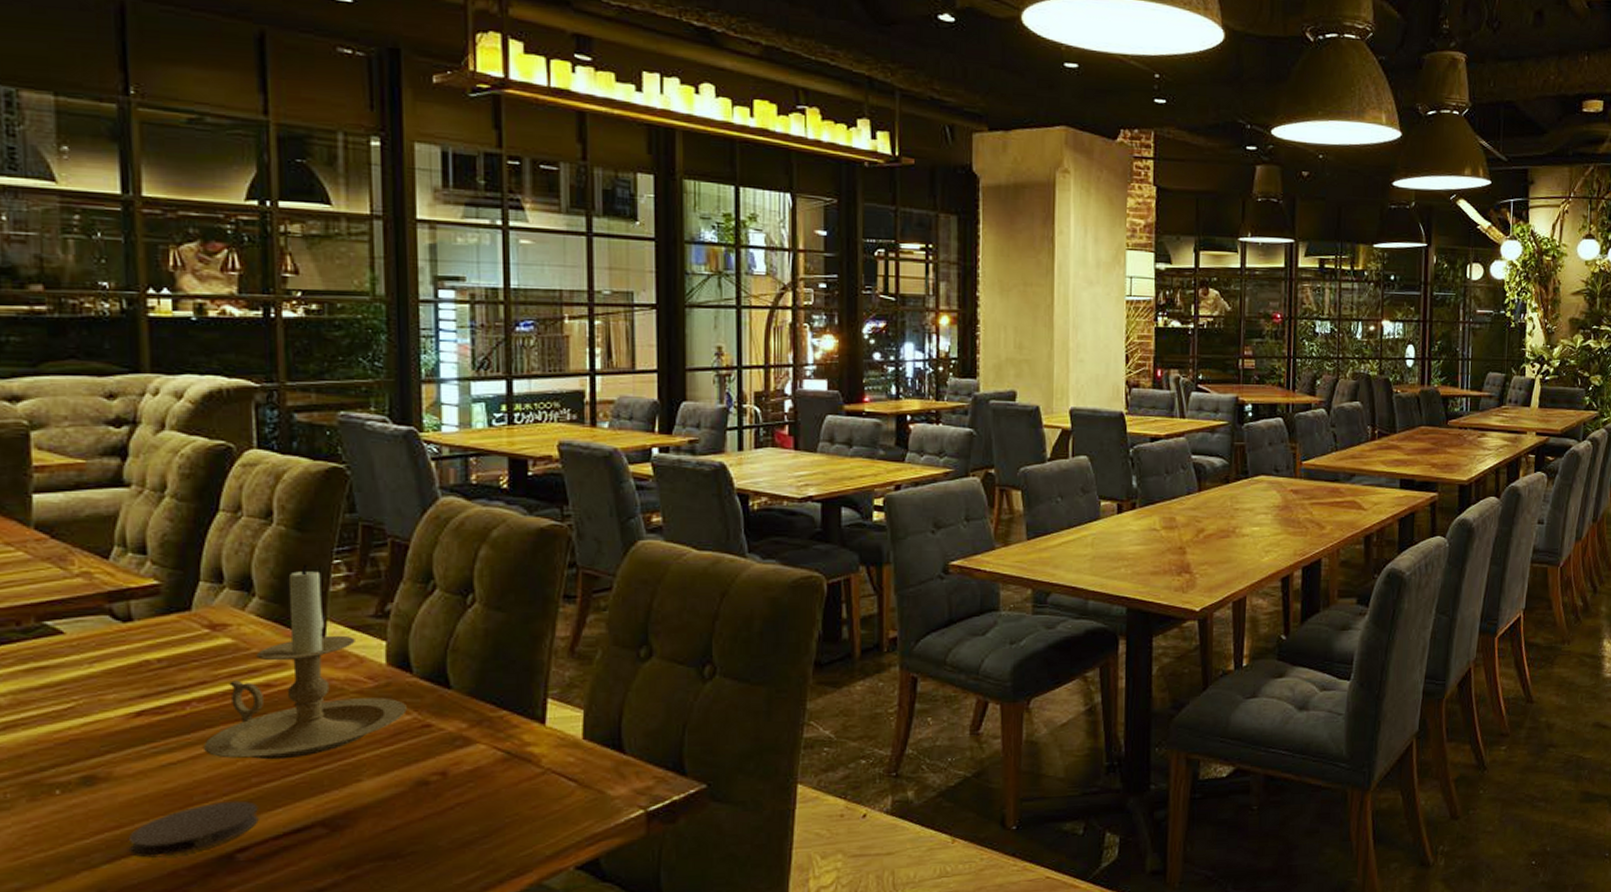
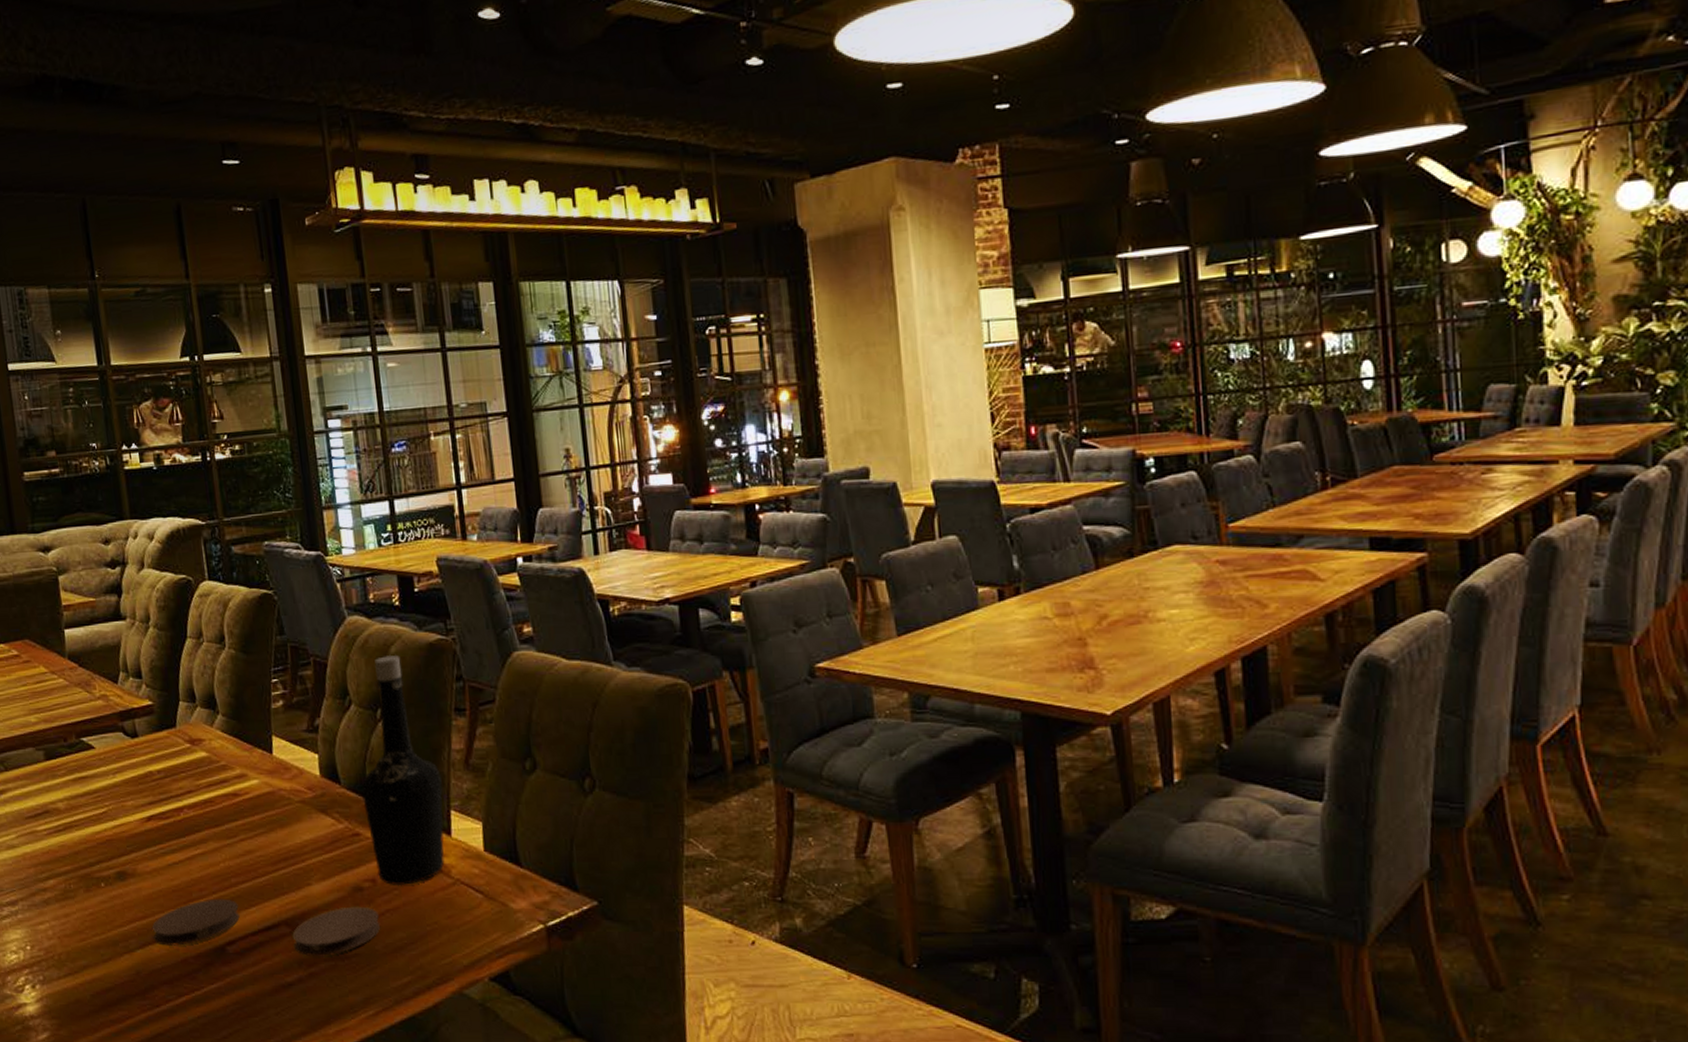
candle holder: present [204,565,407,760] -> none [195,684,340,863]
coaster: none [329,801,448,858] -> present [292,906,381,956]
bottle: none [439,540,540,779] -> present [362,655,445,886]

